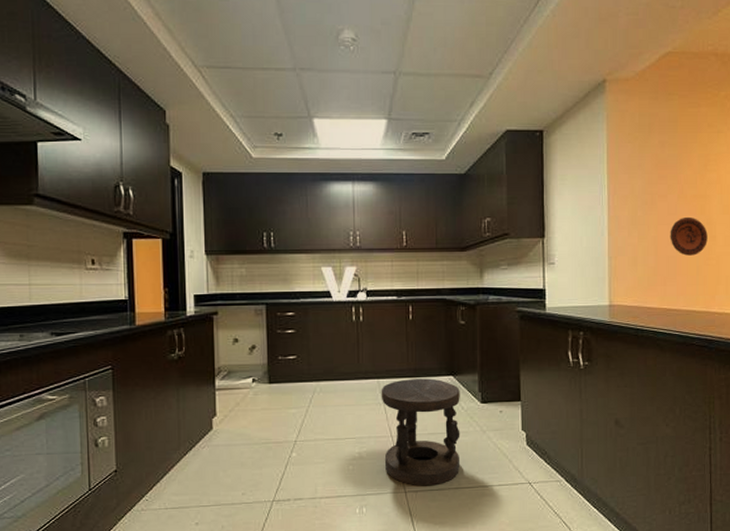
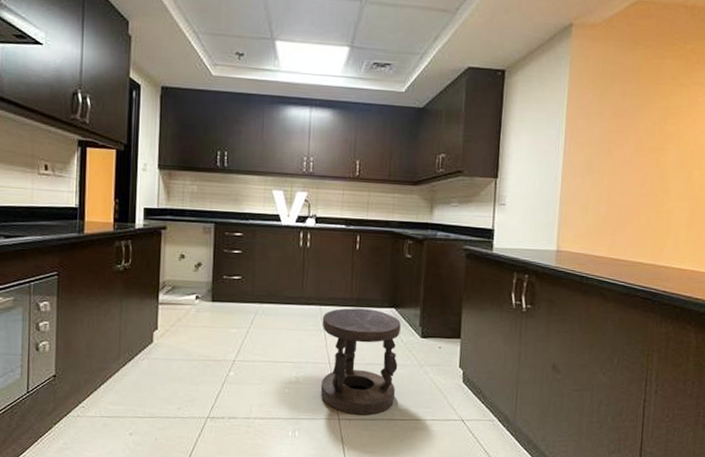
decorative plate: present [670,216,708,256] -> none [623,168,662,208]

